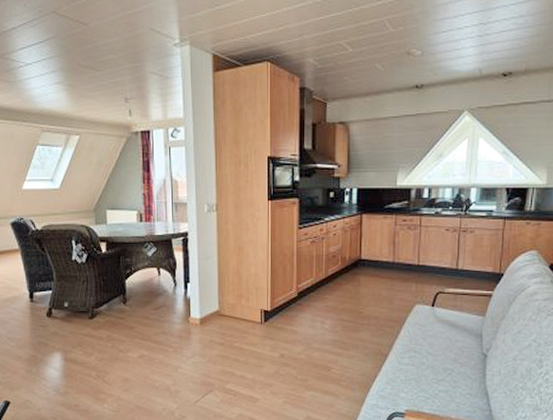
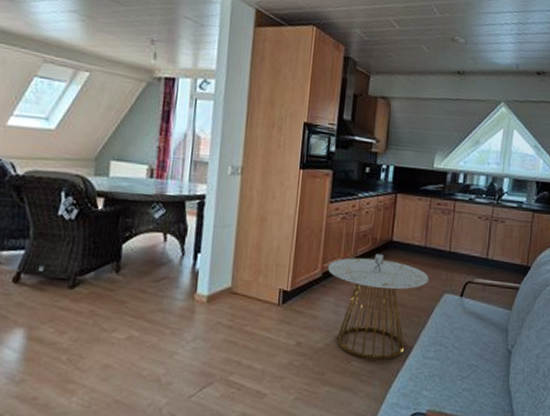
side table: none [303,272,400,368] -> present [328,254,430,361]

